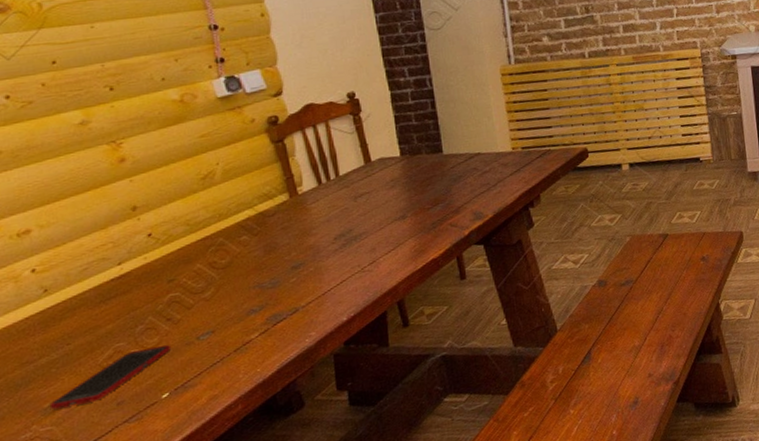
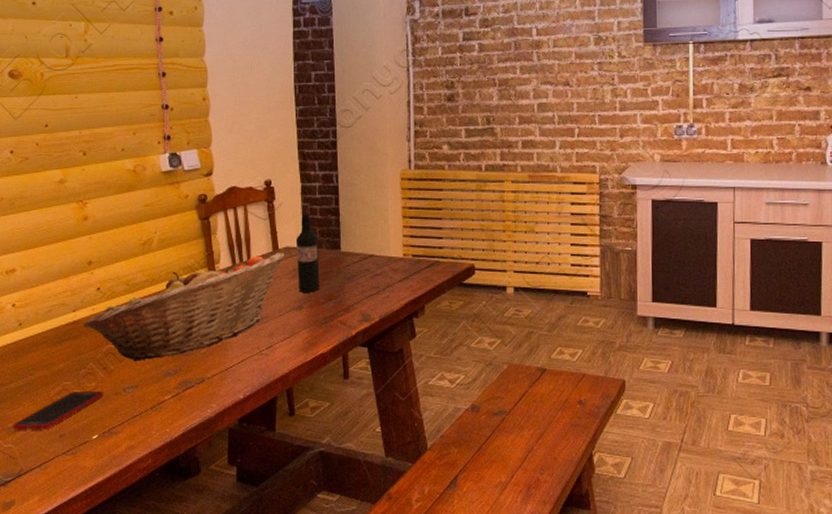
fruit basket: none [134,164,380,306] -> present [84,253,285,362]
wine bottle: none [390,110,425,202] -> present [295,203,321,293]

